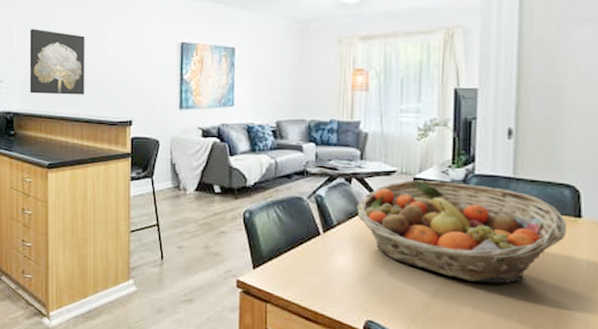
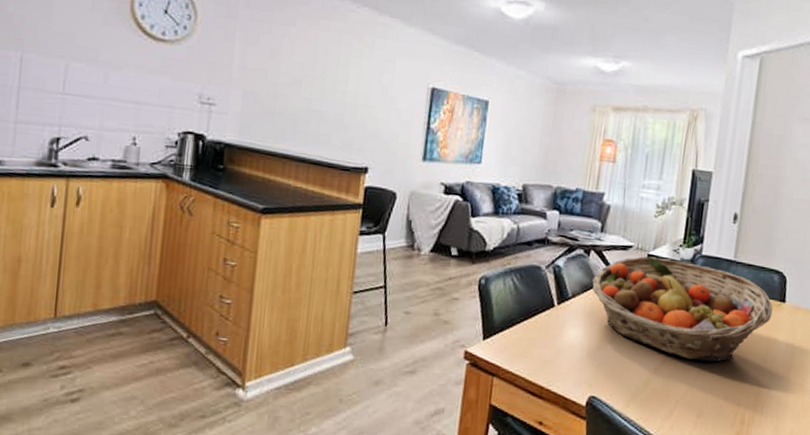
wall art: present [29,29,85,95] -> none [248,47,323,132]

